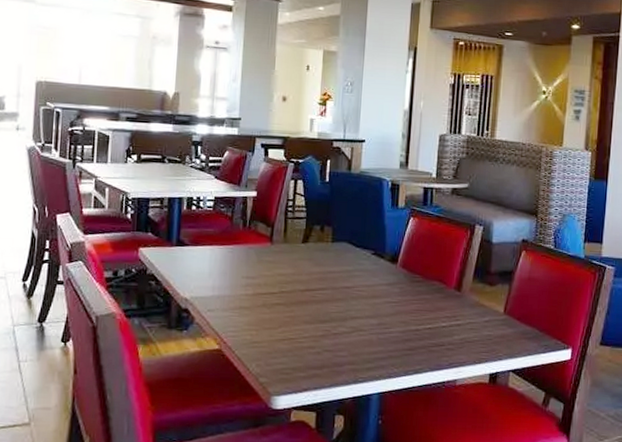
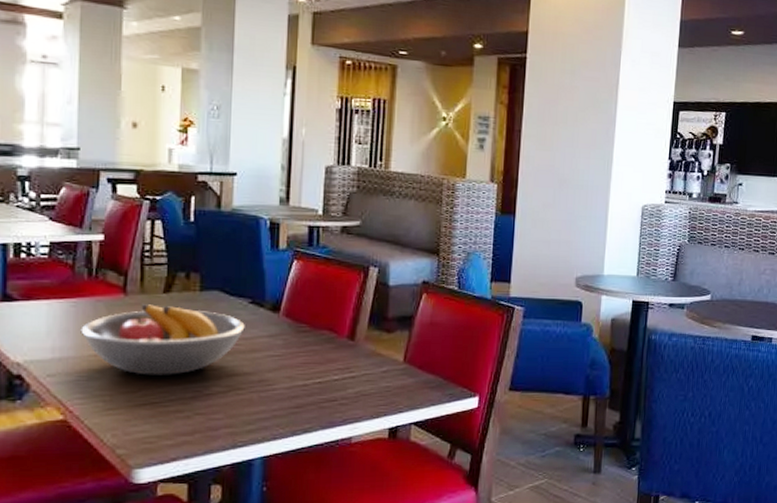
fruit bowl: none [235,252,368,315] -> present [80,304,245,375]

